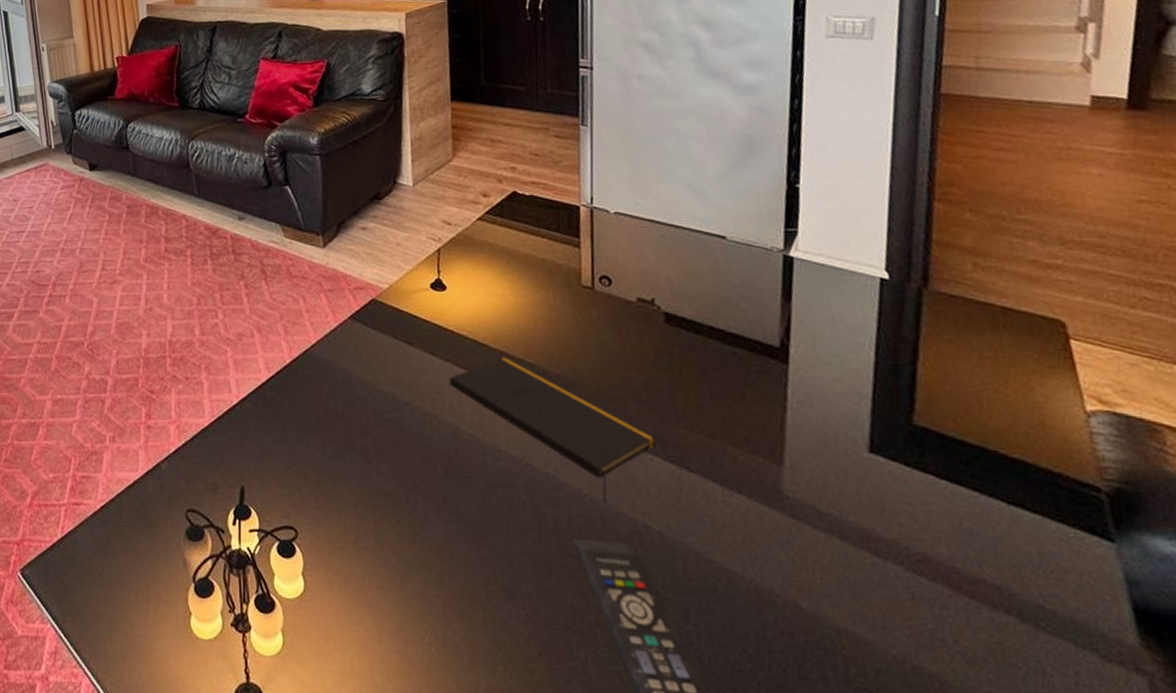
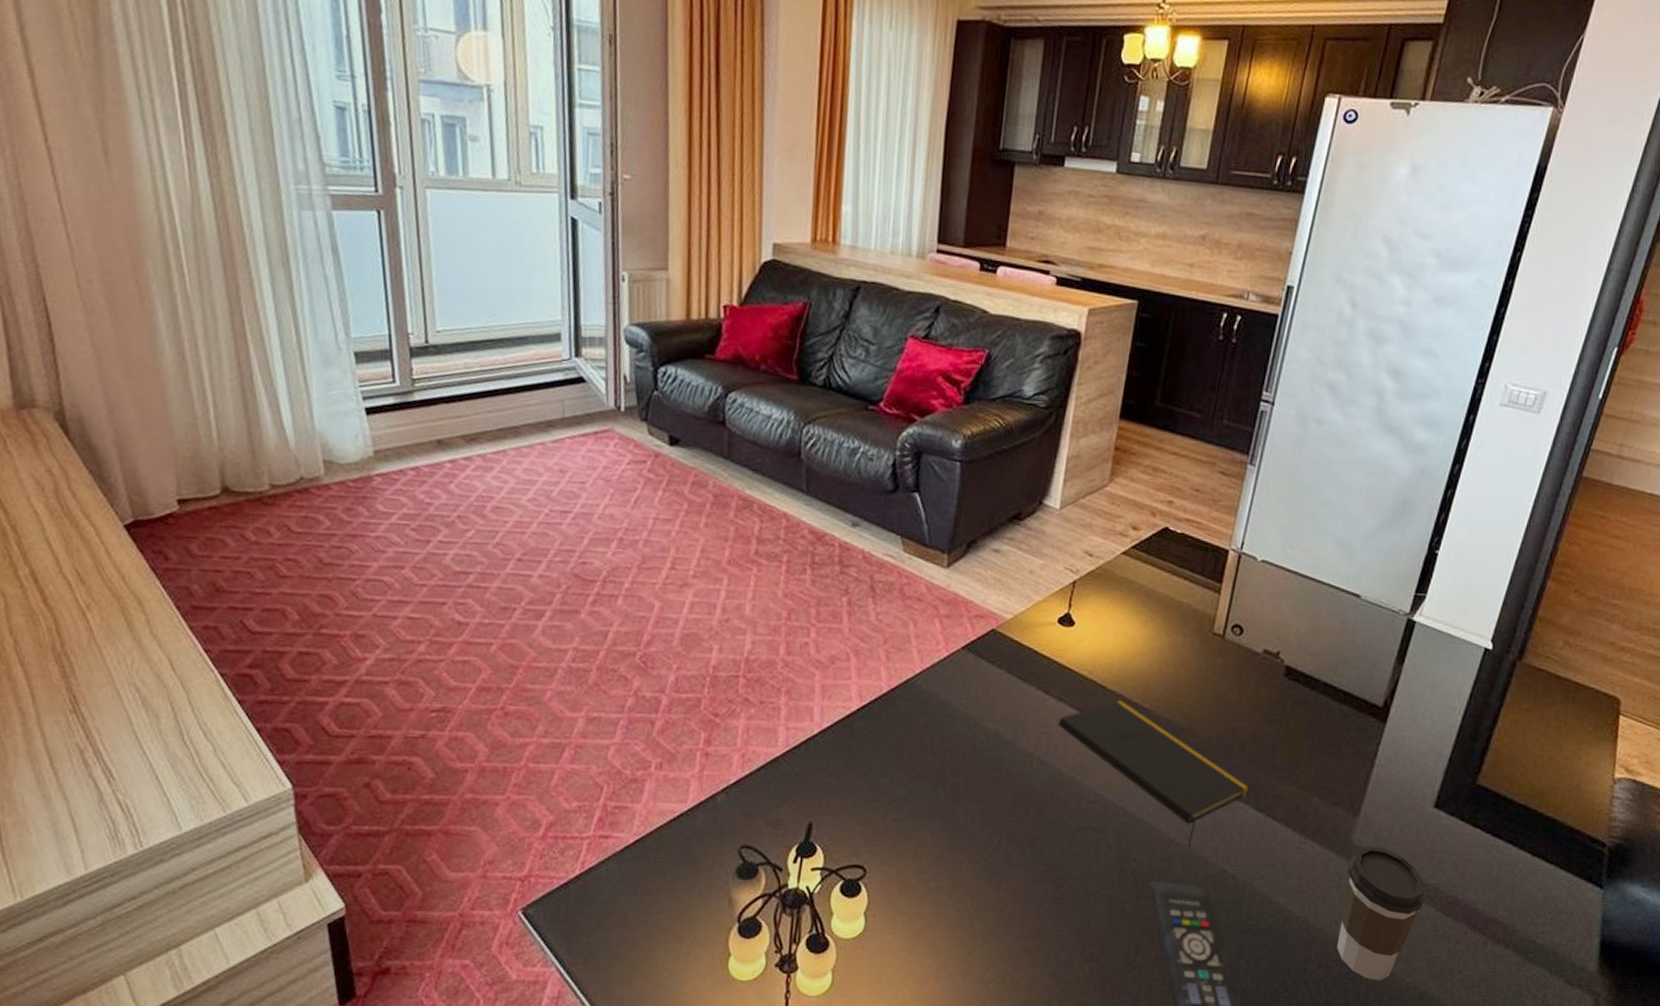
coffee cup: none [786,497,887,651] -> present [1337,846,1425,980]

